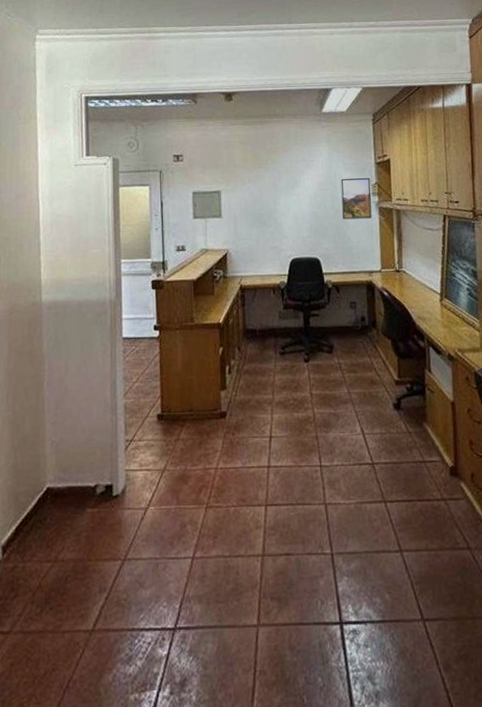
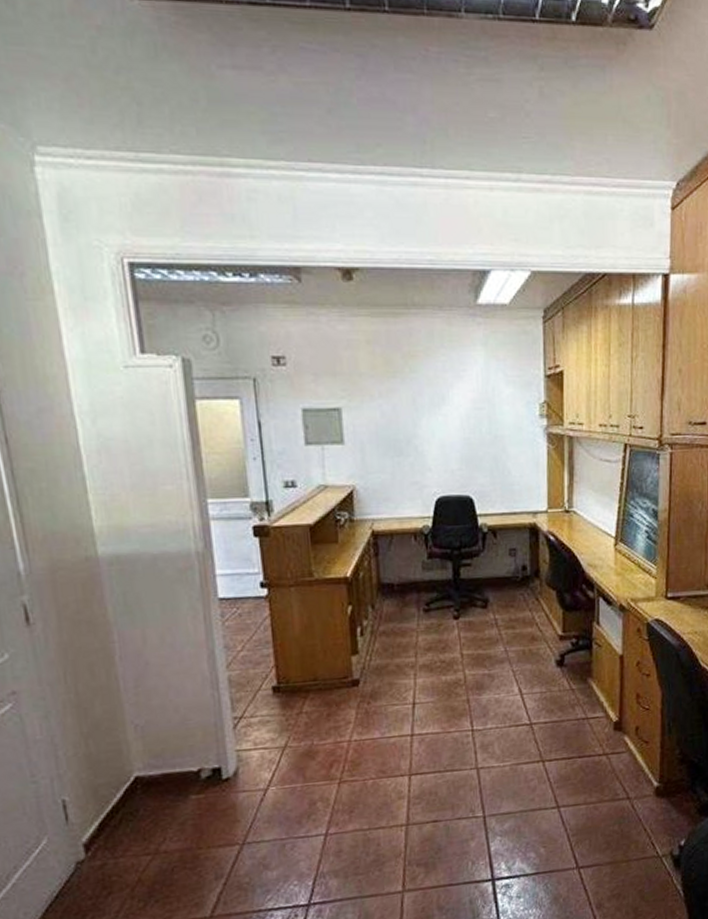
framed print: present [340,178,372,220] -> none [500,394,539,448]

